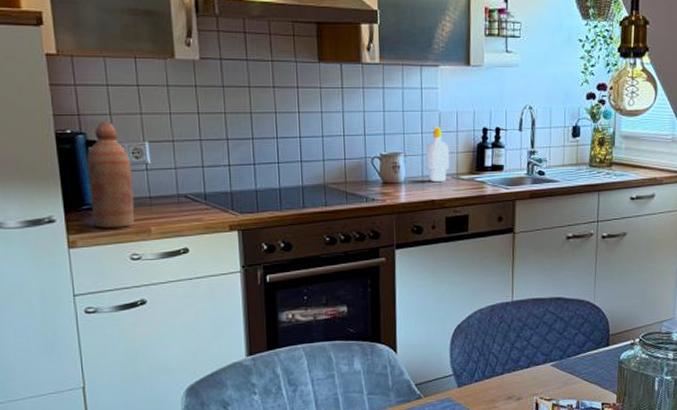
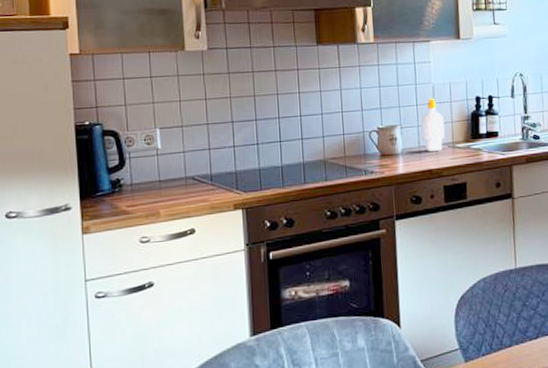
bottle: present [86,121,135,228] -> none [102,111,145,213]

